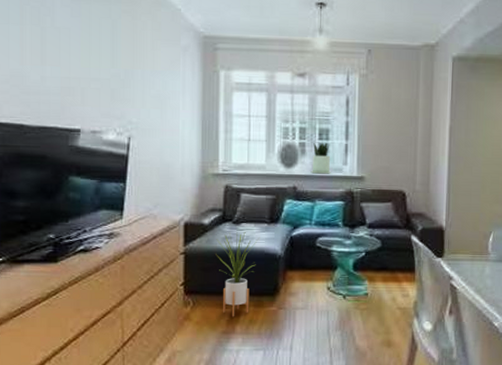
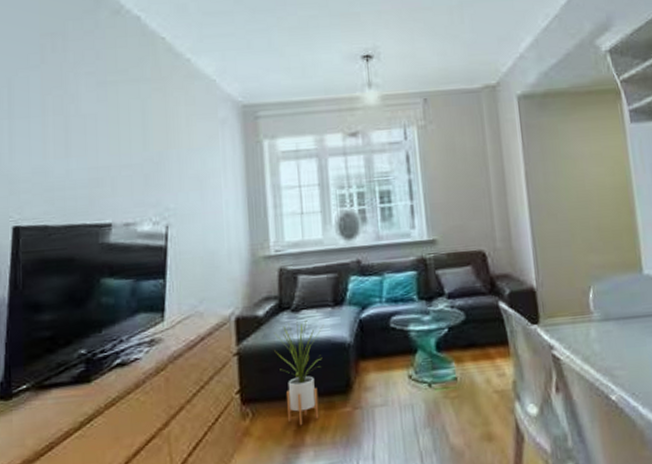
planter: present [310,142,332,174] -> none [374,205,399,243]

